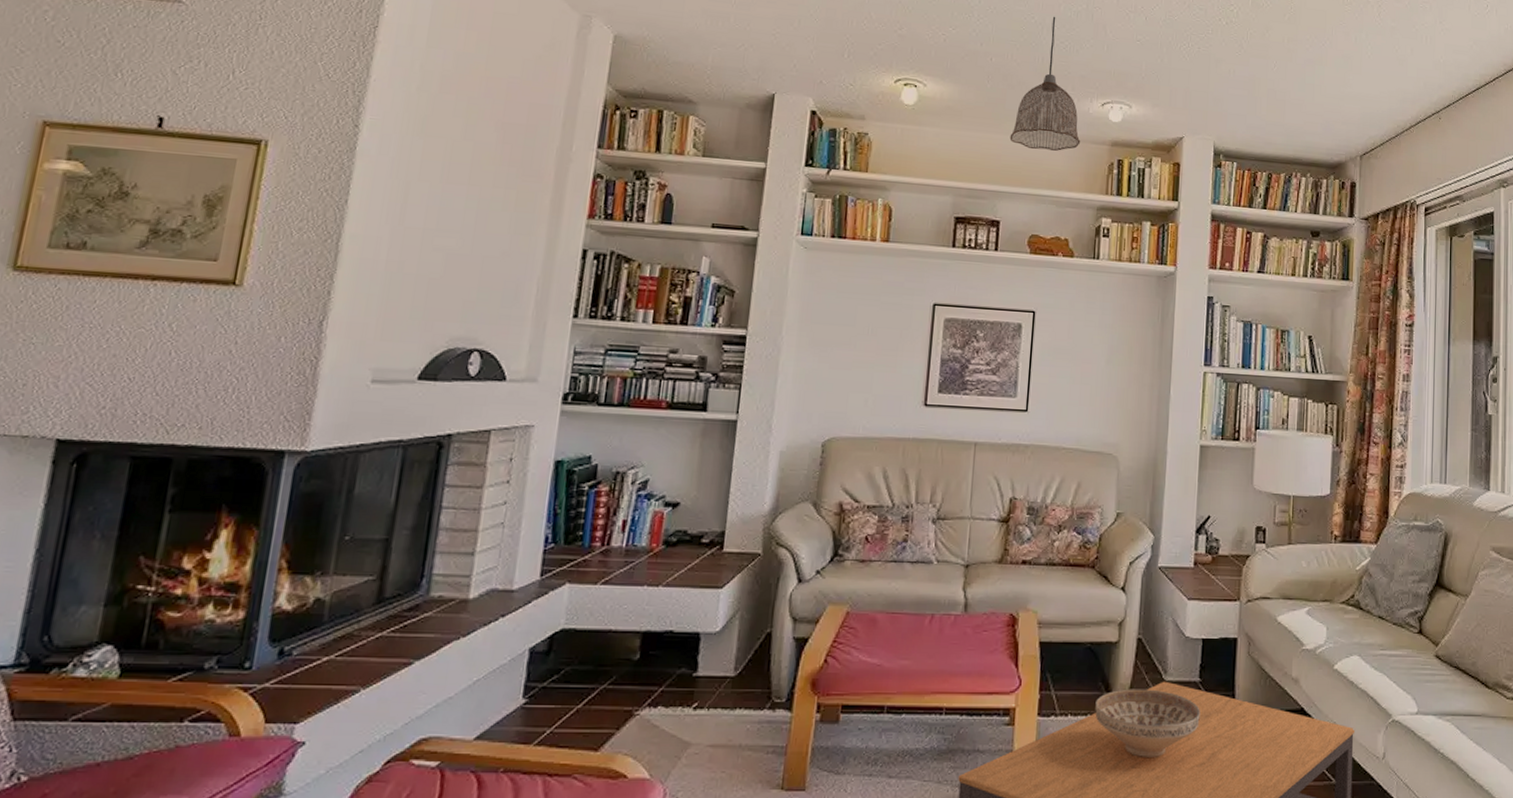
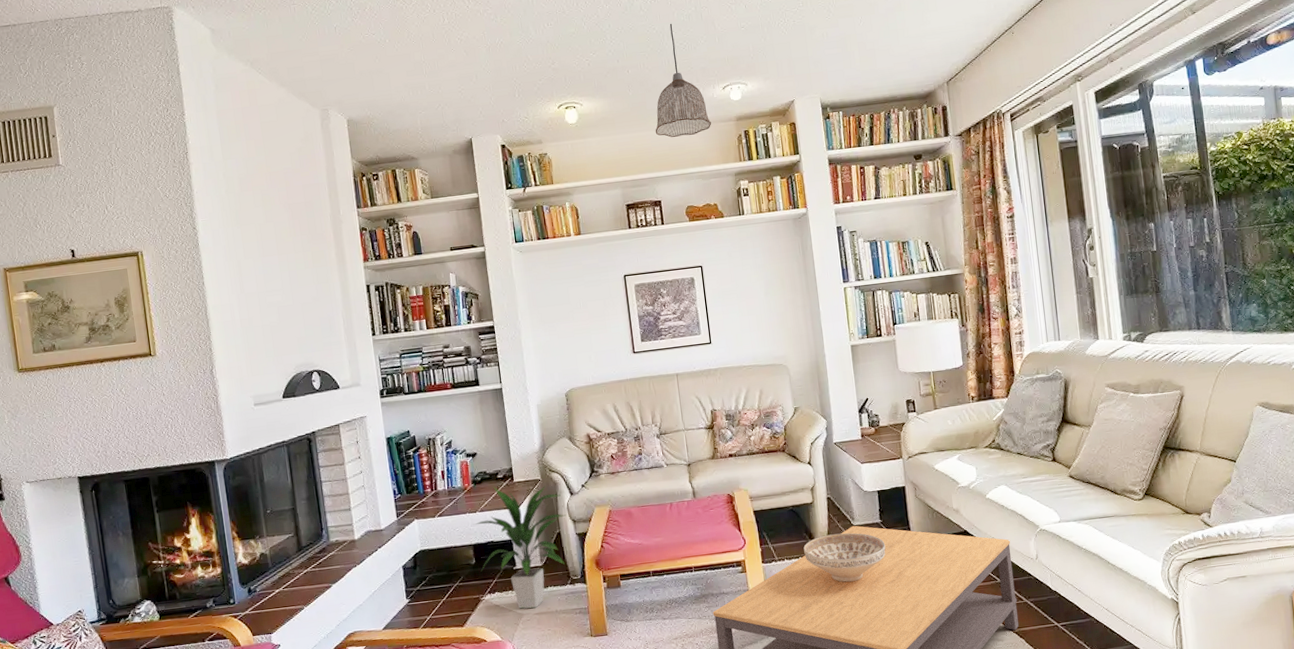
indoor plant: none [646,554,786,738] -> present [473,486,567,609]

